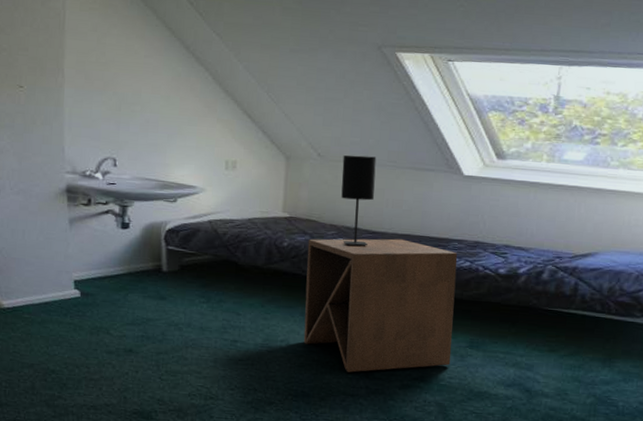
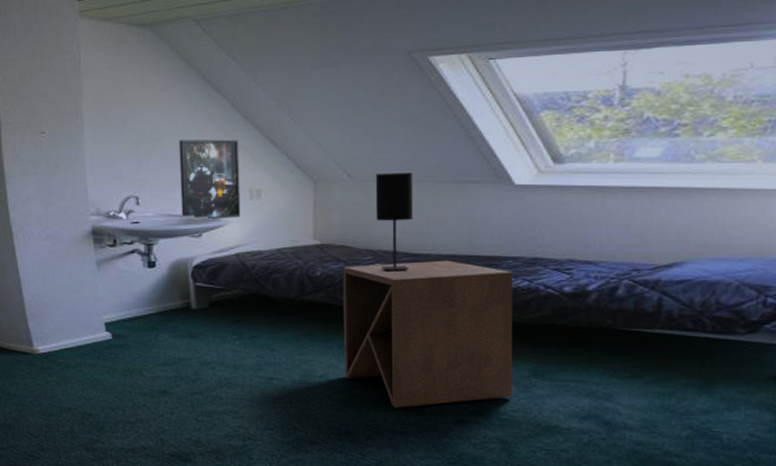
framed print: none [157,107,218,187] -> present [179,139,241,220]

